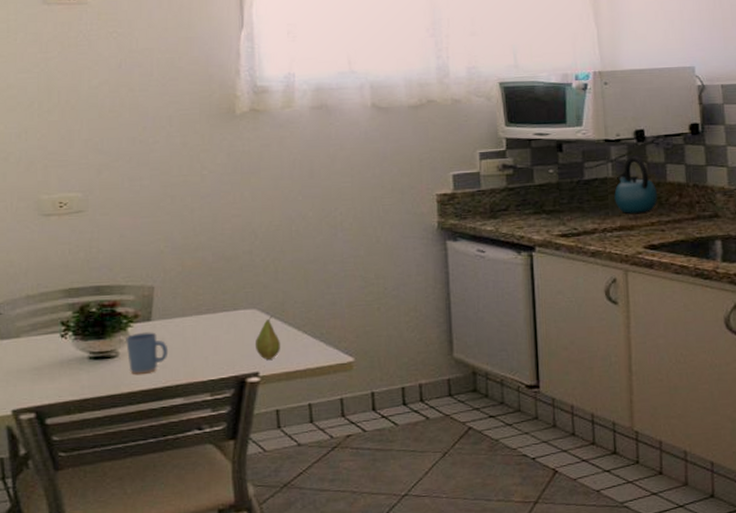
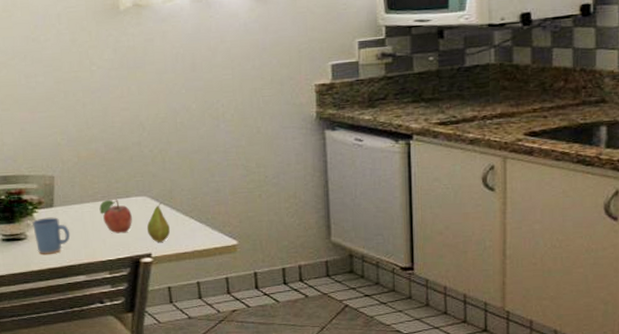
fruit: none [203,312,239,350] -> present [99,199,132,234]
kettle: present [614,157,658,214] -> none [496,41,542,100]

